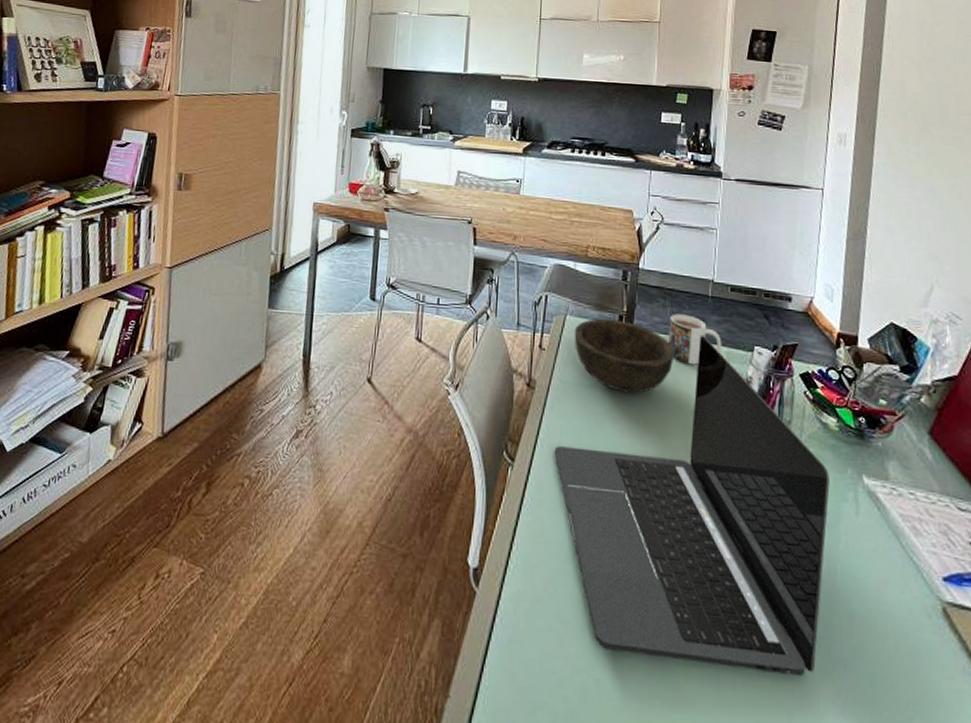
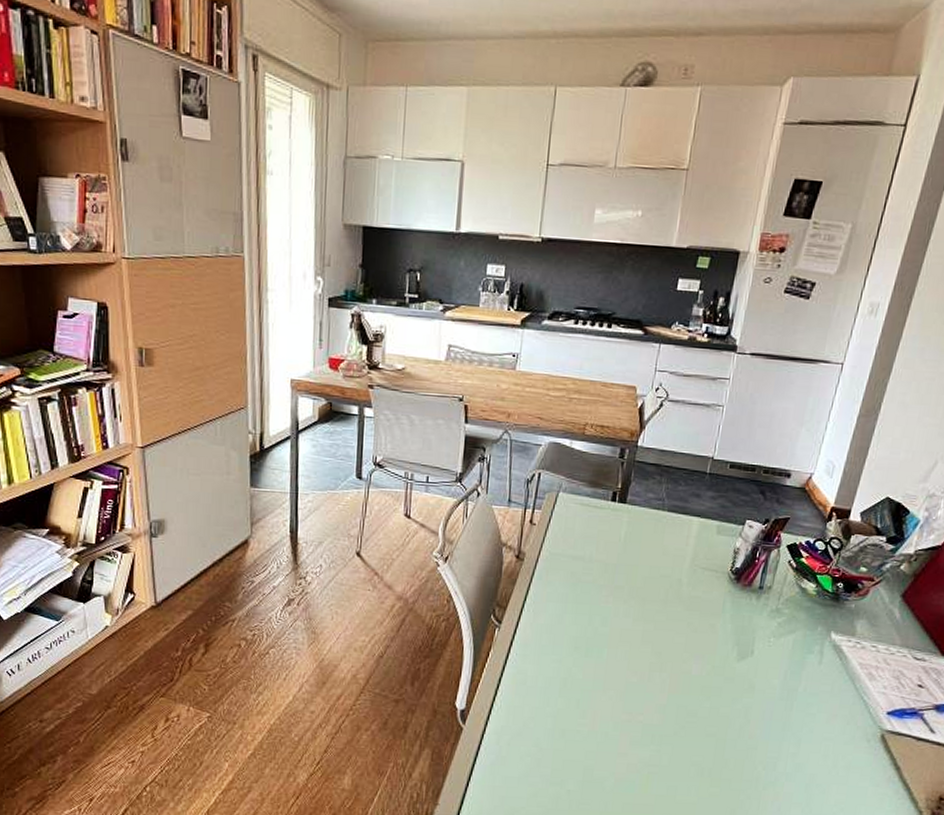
laptop: present [554,335,830,677] -> none [540,510,800,786]
bowl: present [574,318,674,394] -> none [565,494,666,564]
mug: present [669,314,722,365] -> none [661,490,715,538]

